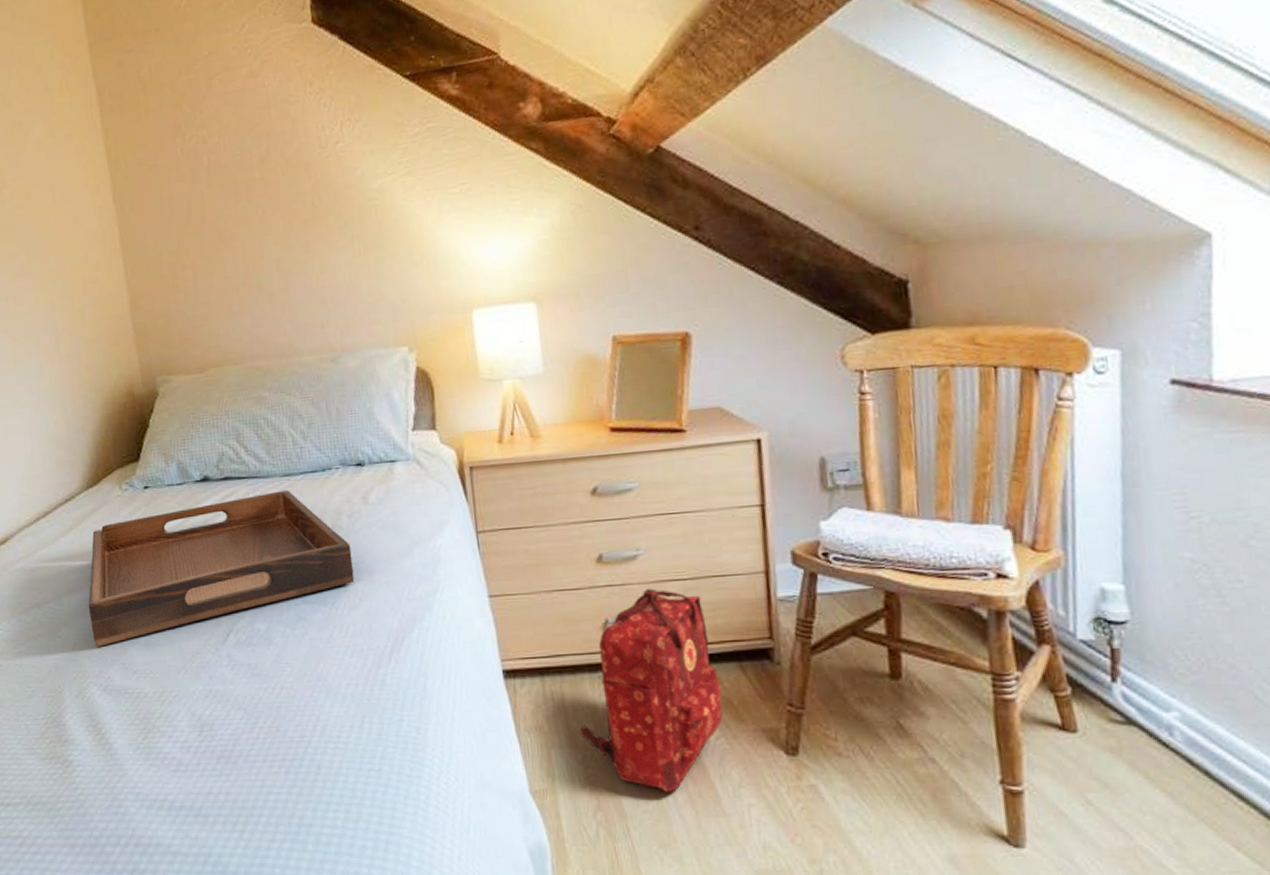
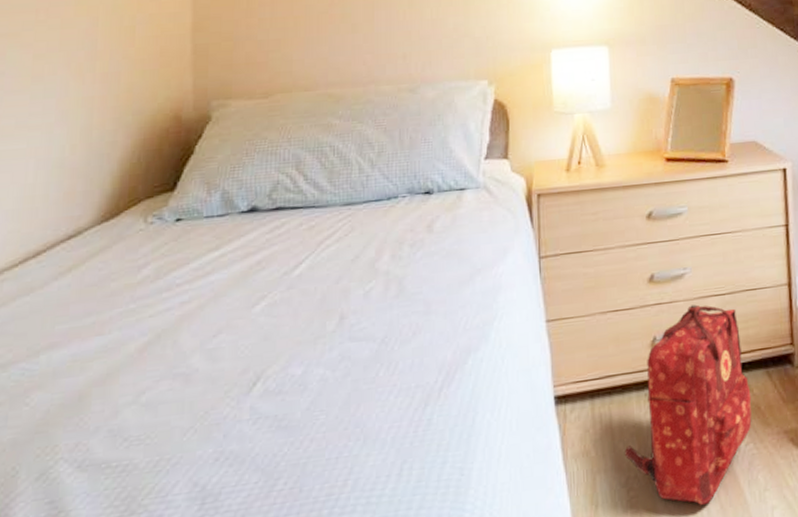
serving tray: present [88,490,355,647] -> none [74,220,410,413]

